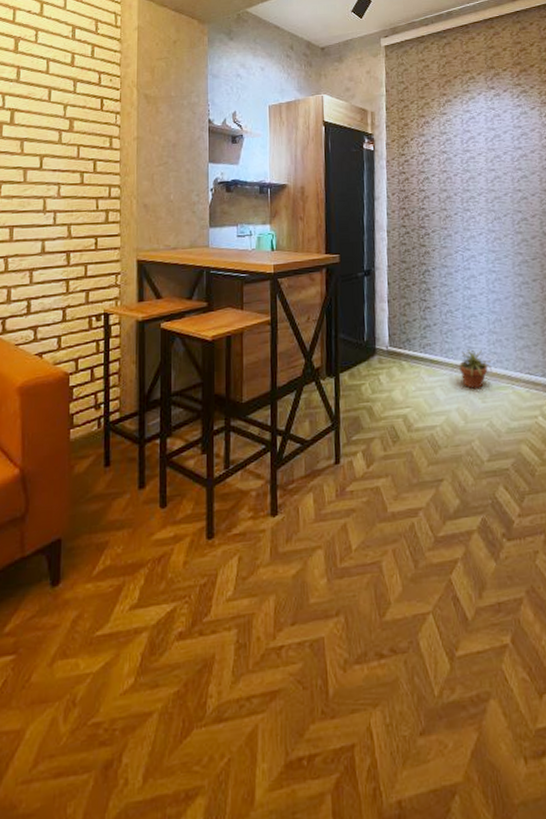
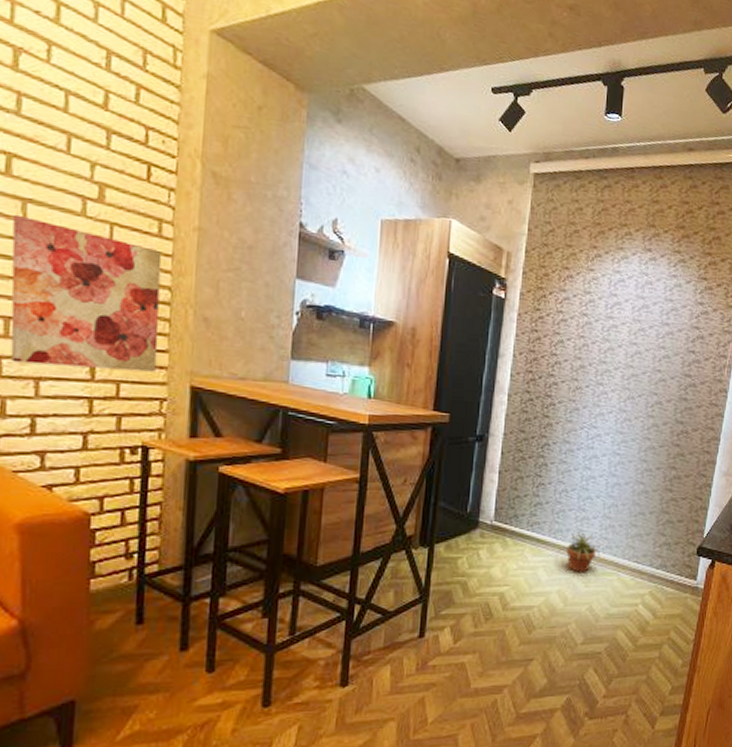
wall art: none [13,150,113,259] -> present [10,214,162,373]

